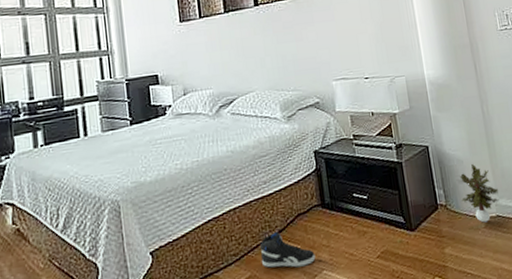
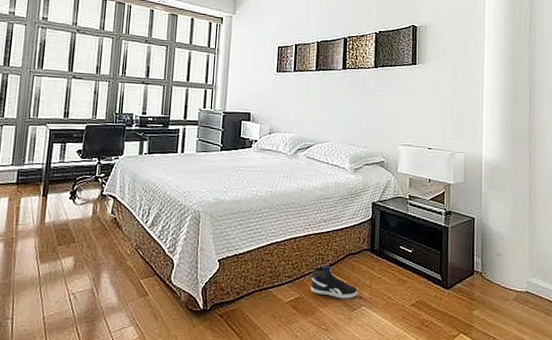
potted plant: present [459,163,499,223] -> none [497,241,532,295]

